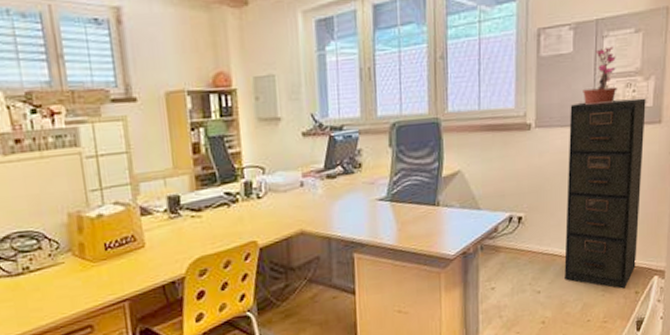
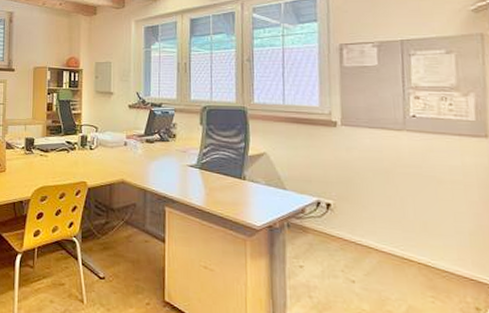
filing cabinet: present [564,98,646,289] -> none [378,109,473,301]
potted plant: present [579,46,617,105] -> none [387,63,431,114]

